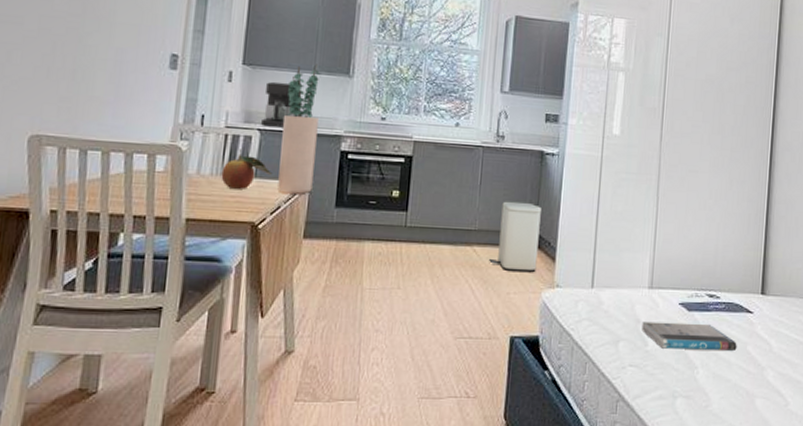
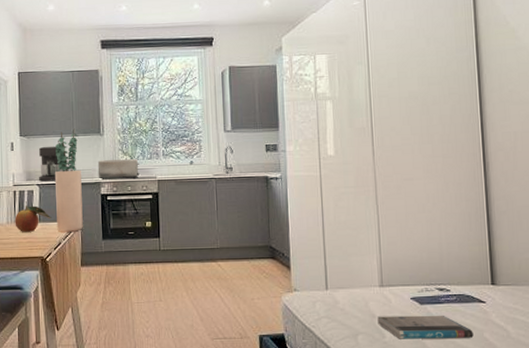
toaster: none [339,108,395,136] -> present [97,159,140,179]
pedal bin: present [489,201,541,273] -> none [233,221,275,281]

